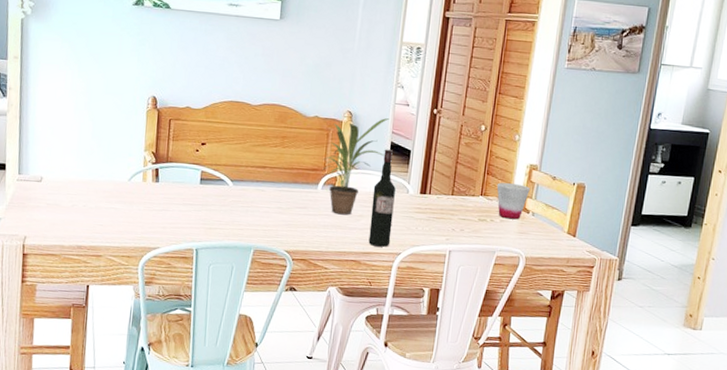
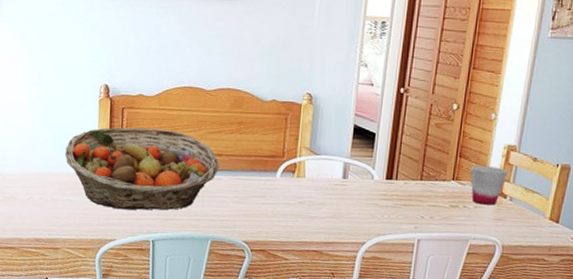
fruit basket: none [111,138,263,219] -> present [65,127,219,210]
potted plant: present [321,118,389,215] -> none [280,99,352,204]
wine bottle: present [368,149,396,247] -> none [331,132,359,236]

